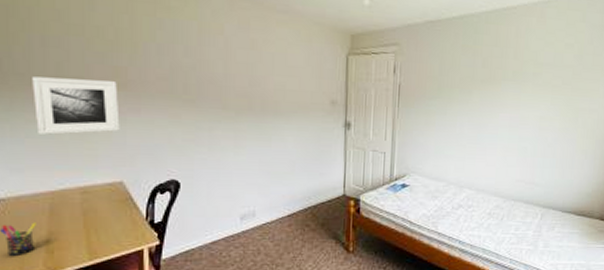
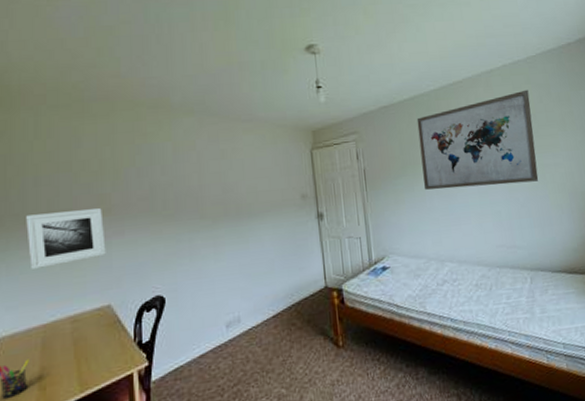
wall art: none [457,28,582,124] -> present [416,89,539,190]

